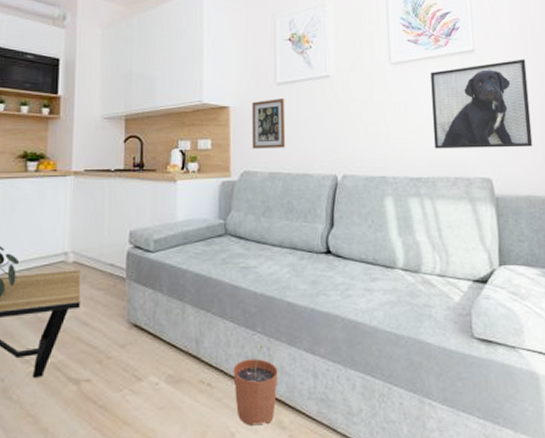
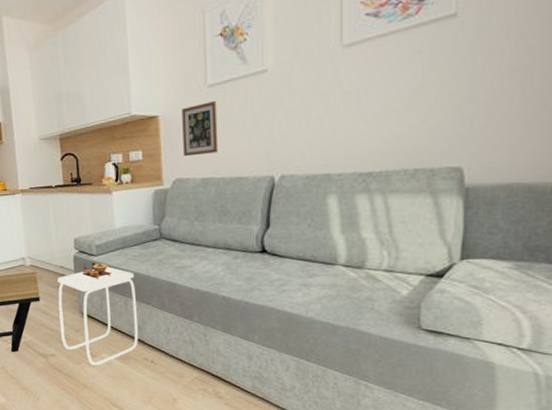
side table: none [101,260,194,393] -> present [57,262,138,365]
plant pot: present [233,345,278,426] -> none [173,332,214,394]
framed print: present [430,59,533,149] -> none [391,15,531,140]

